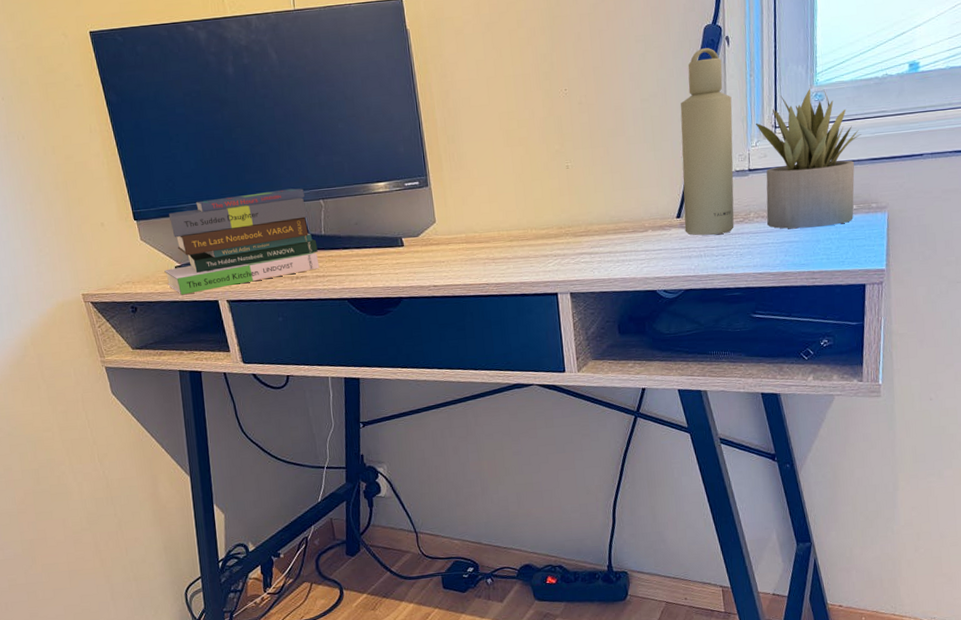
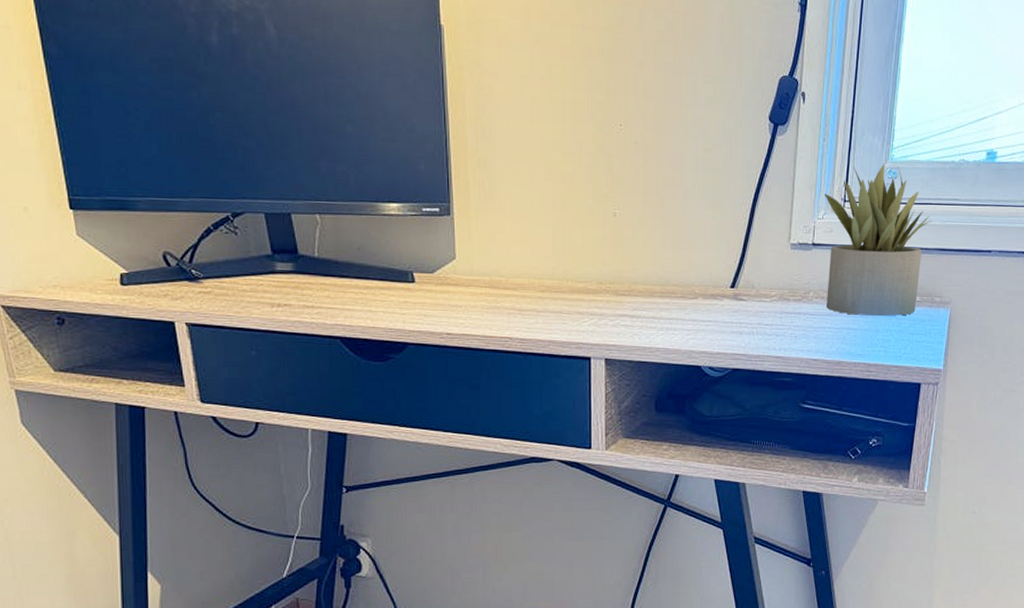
books: present [164,188,320,295] -> none [106,195,308,311]
bottle: present [680,48,734,236] -> none [738,101,802,311]

